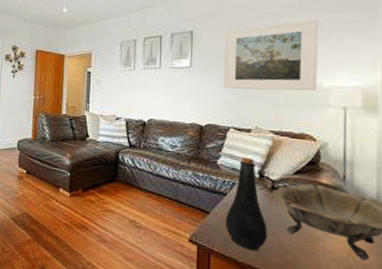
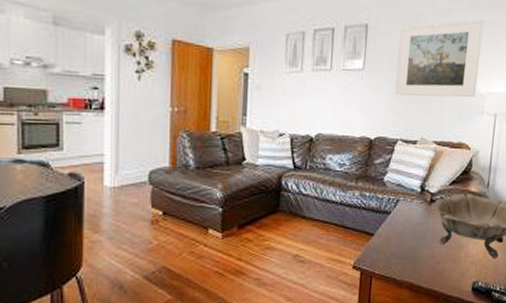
bottle: present [225,157,267,251] -> none [387,171,424,266]

